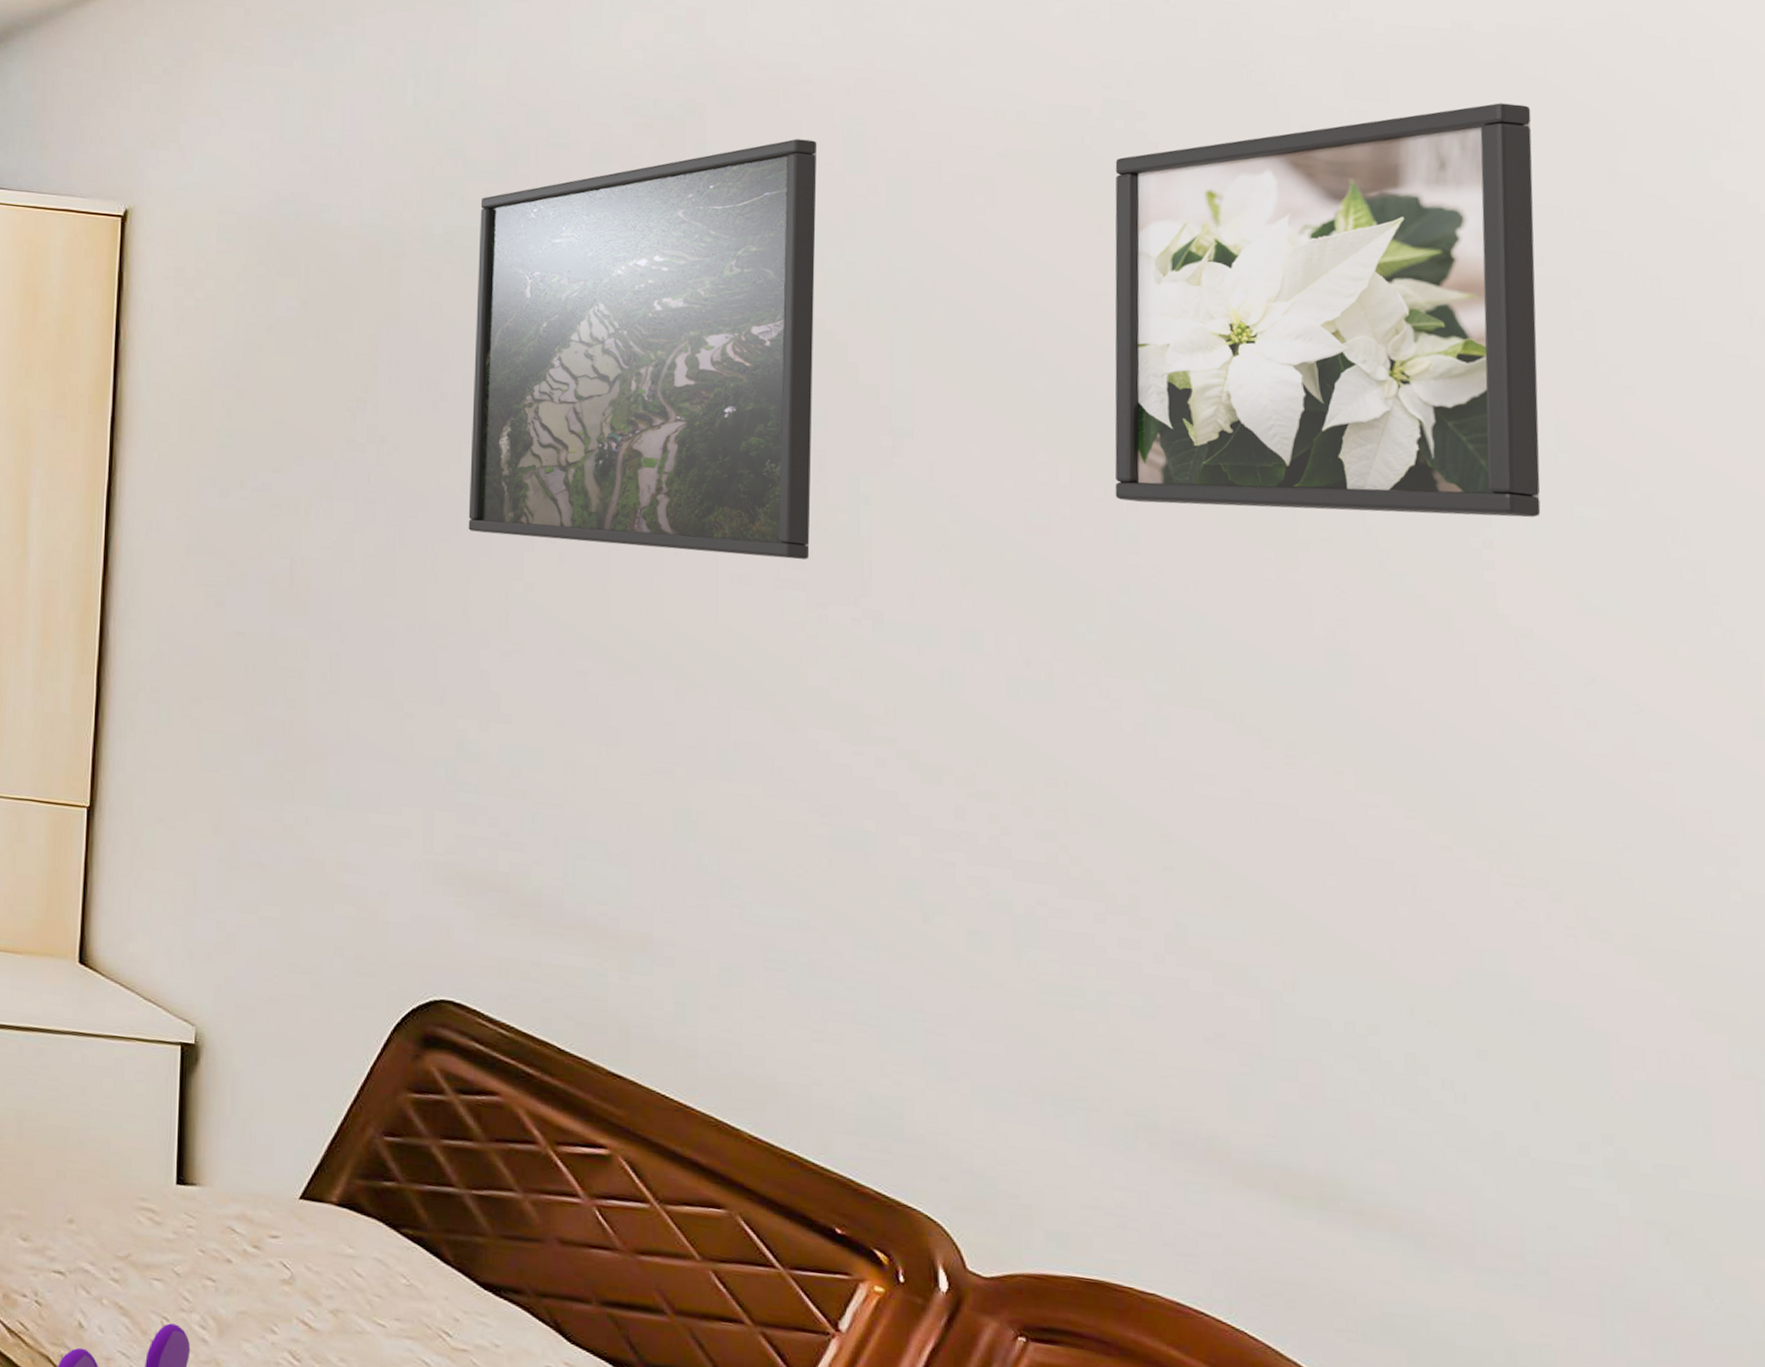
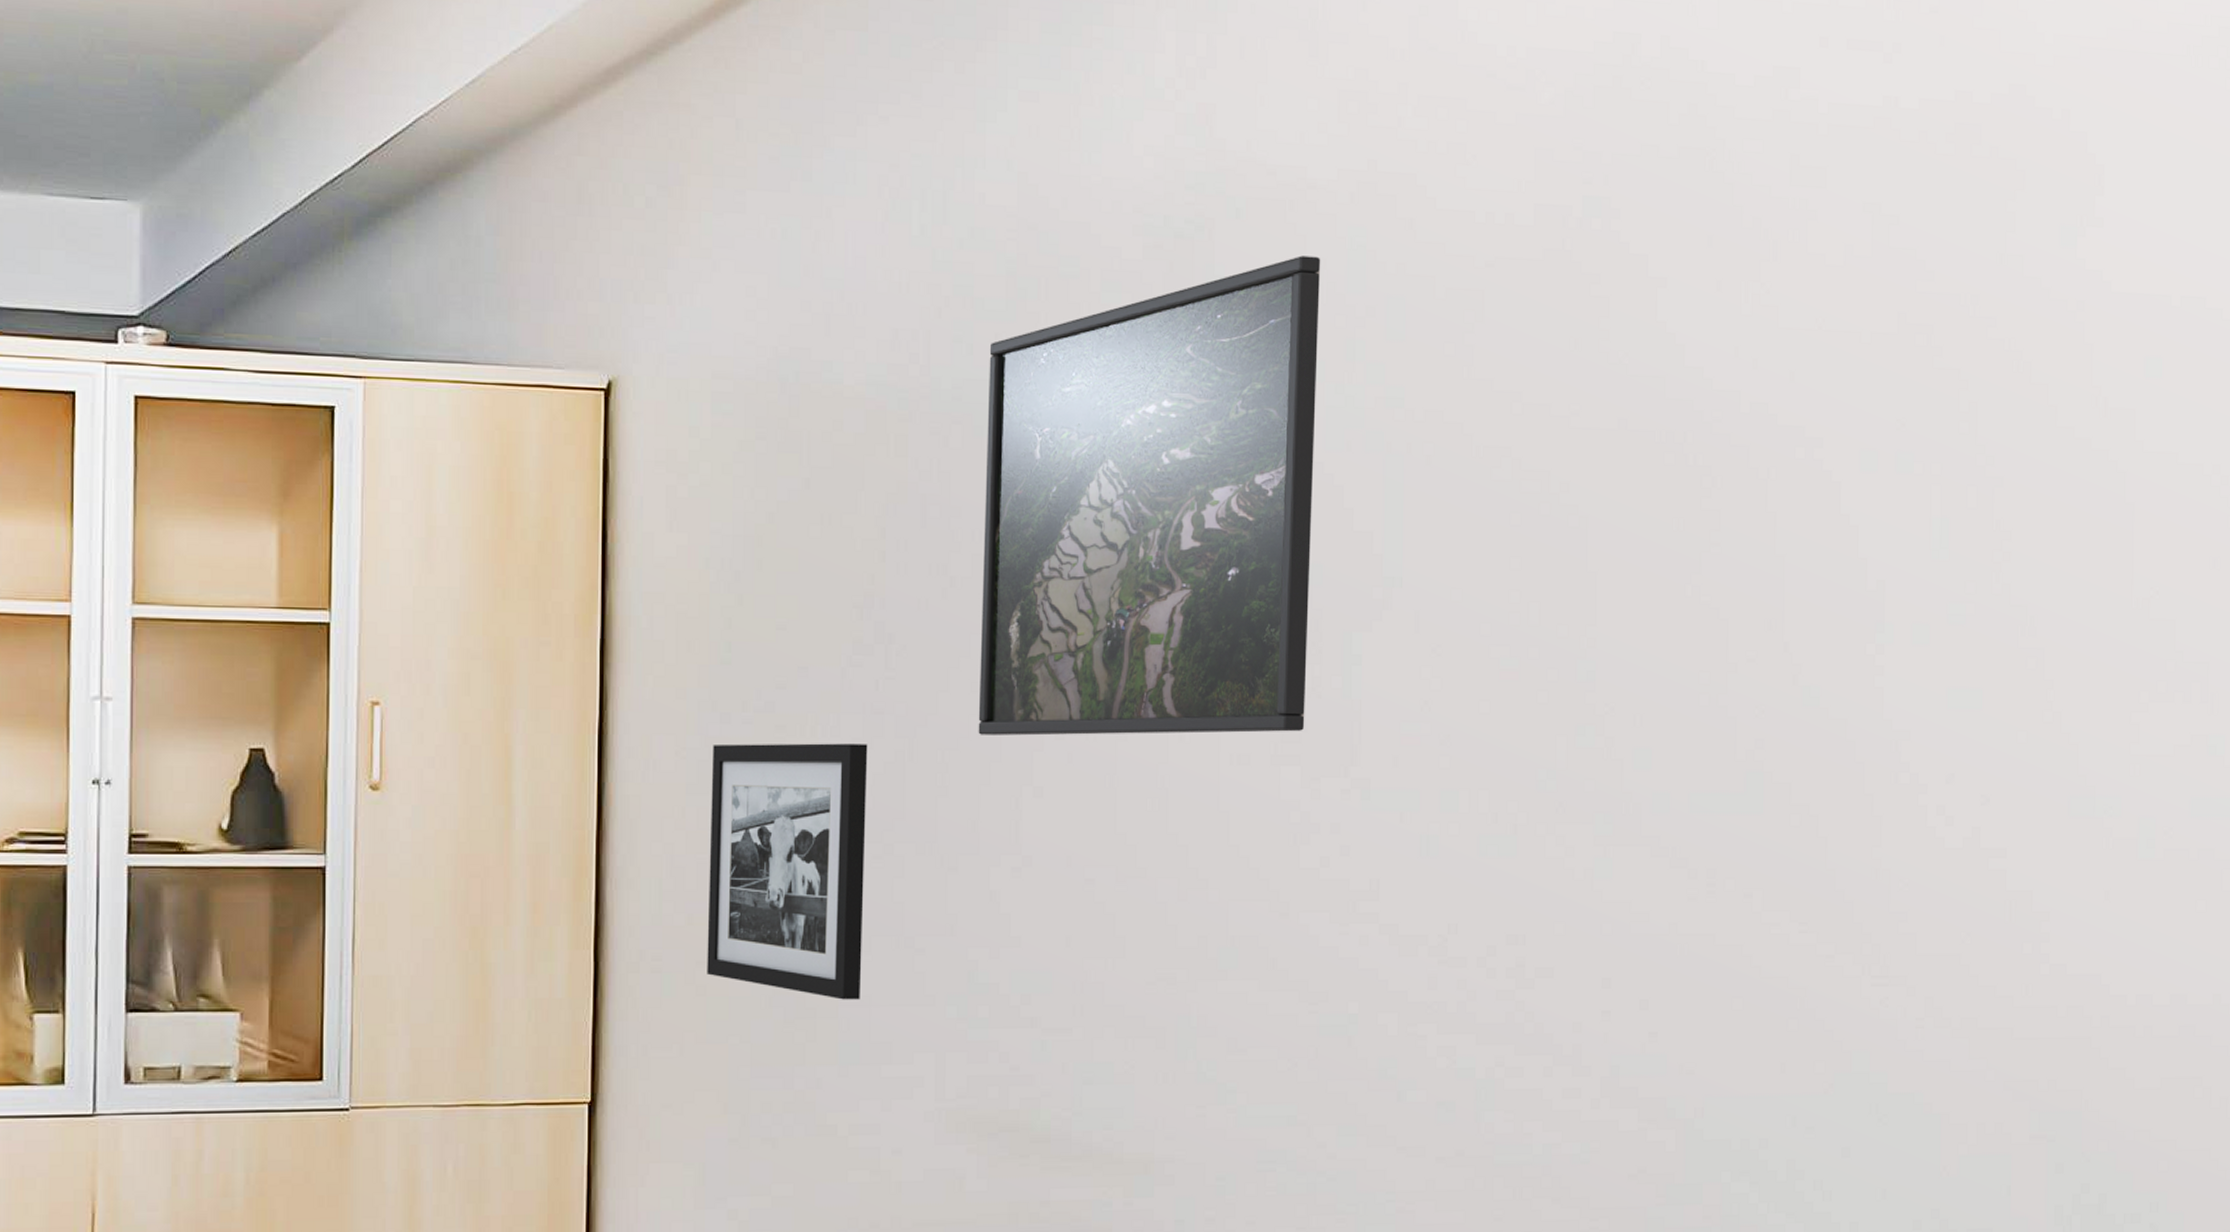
picture frame: none [201,514,359,751] -> present [707,743,868,1000]
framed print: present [1114,103,1541,518] -> none [1577,185,1941,636]

